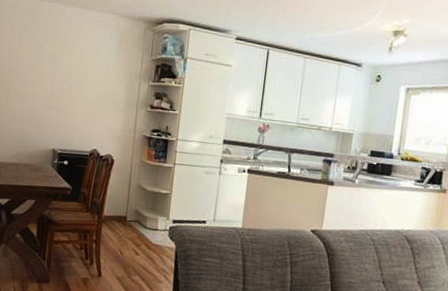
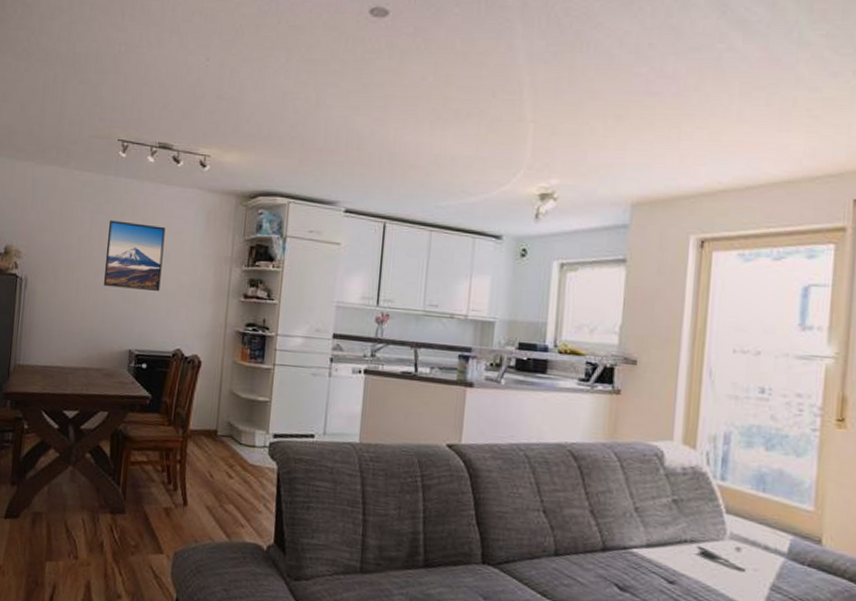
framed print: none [30,38,85,100] -> present [103,220,166,291]

